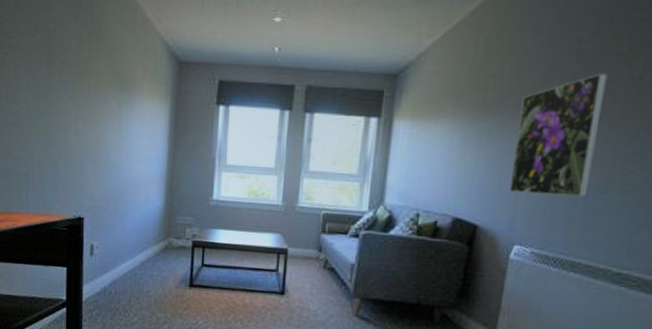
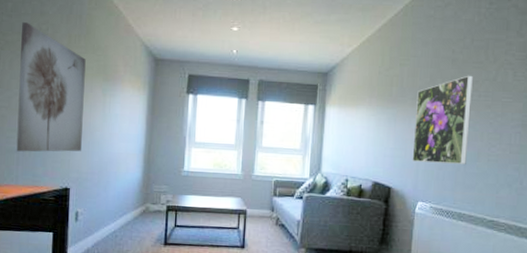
wall art: none [25,20,98,176] -> present [16,21,86,152]

